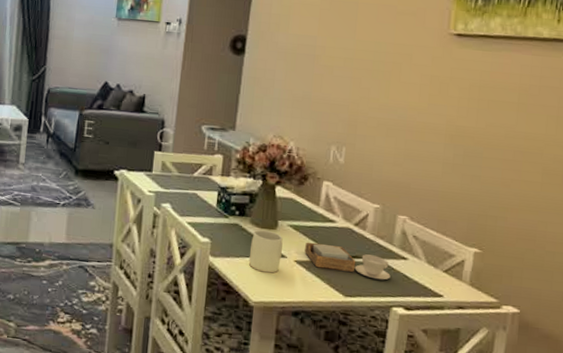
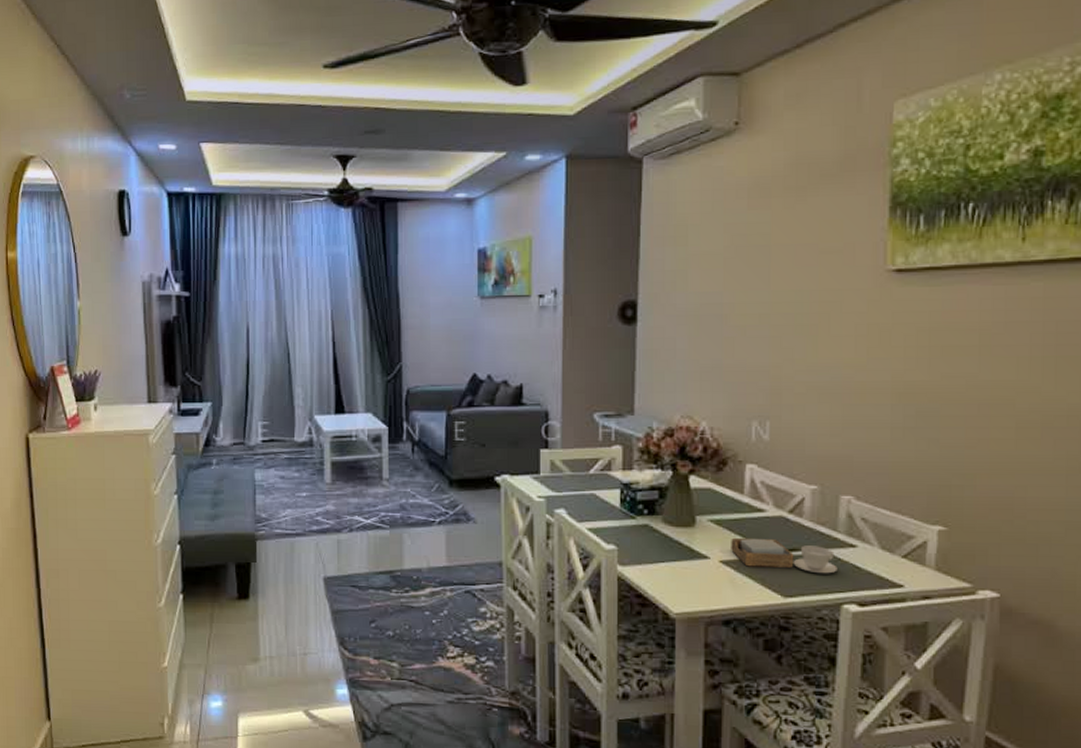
mug: present [248,229,283,274] -> none [664,528,703,578]

